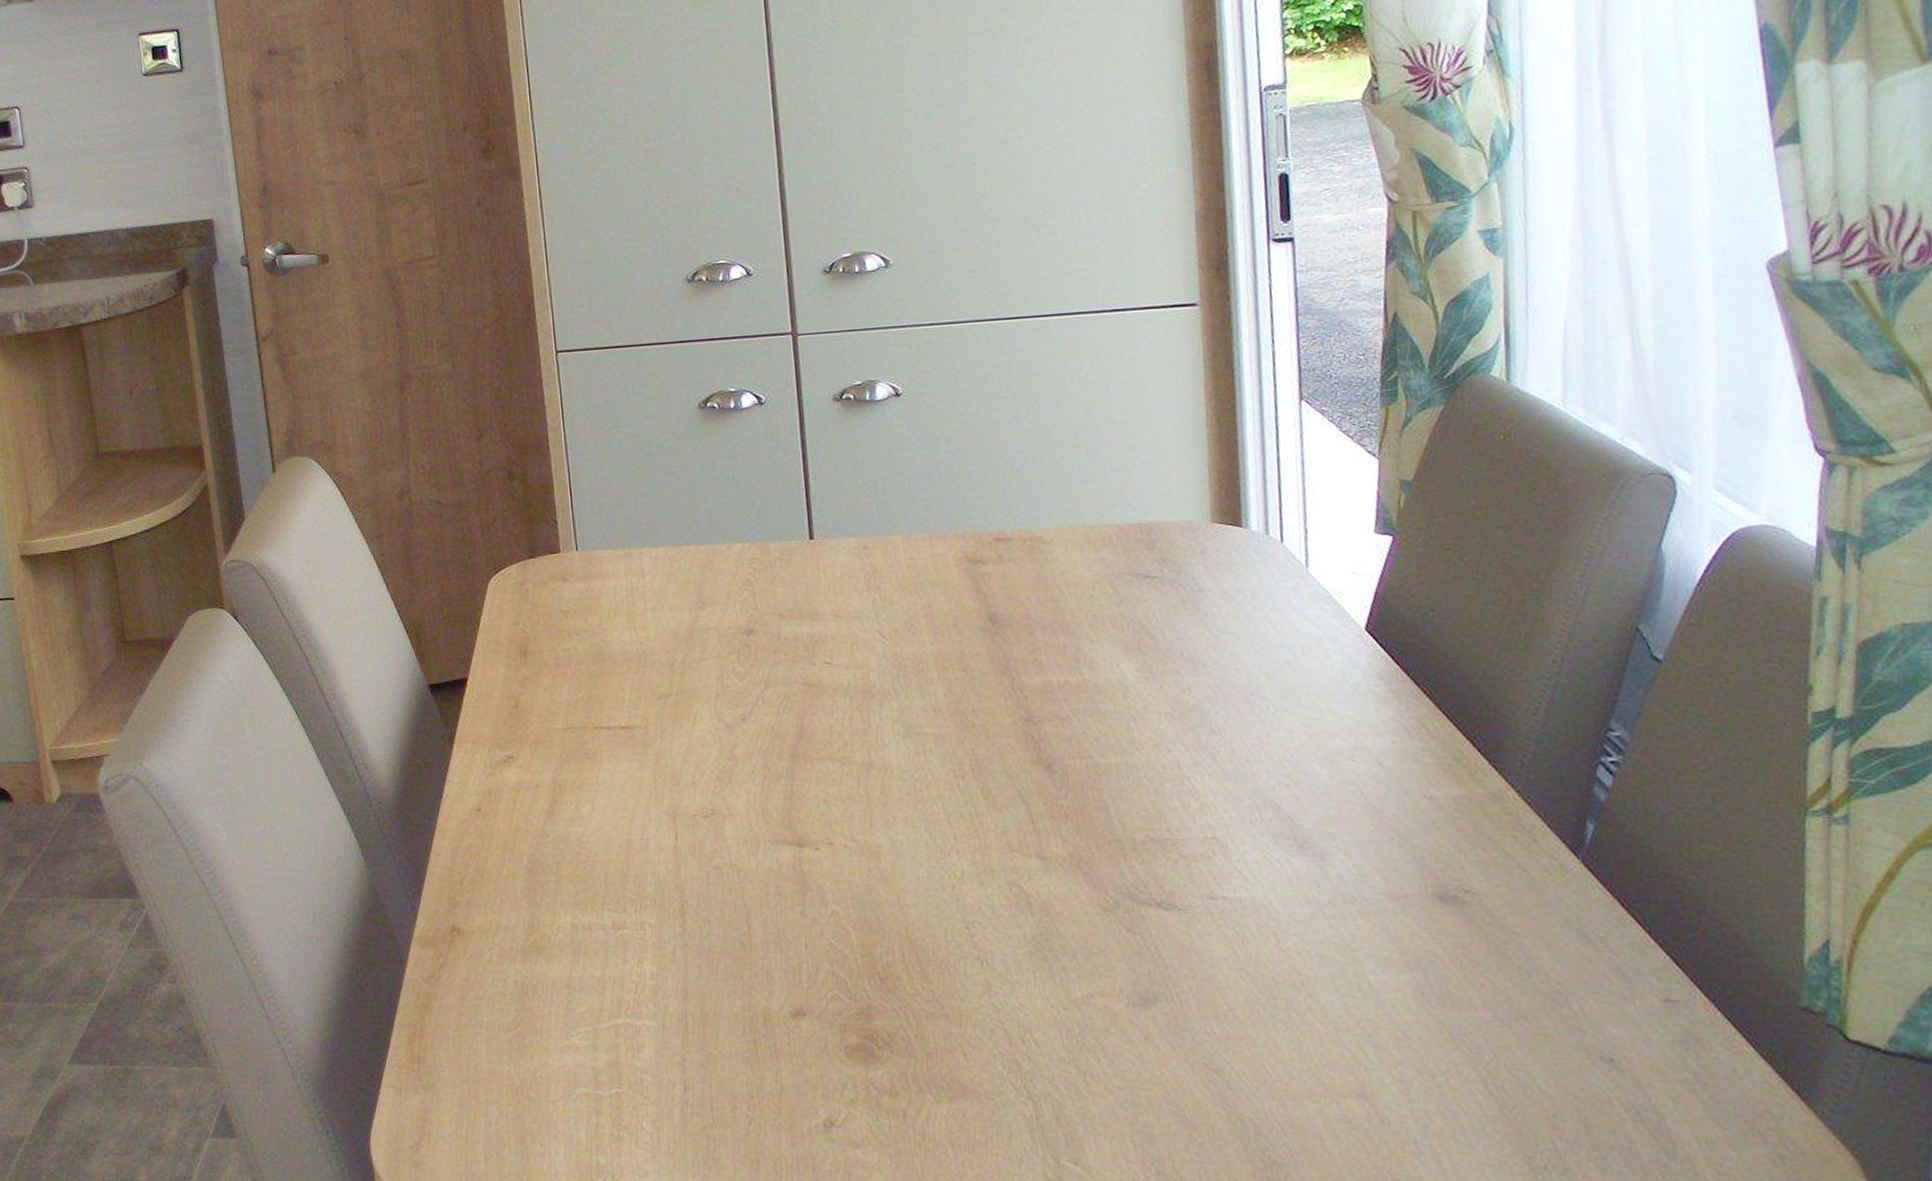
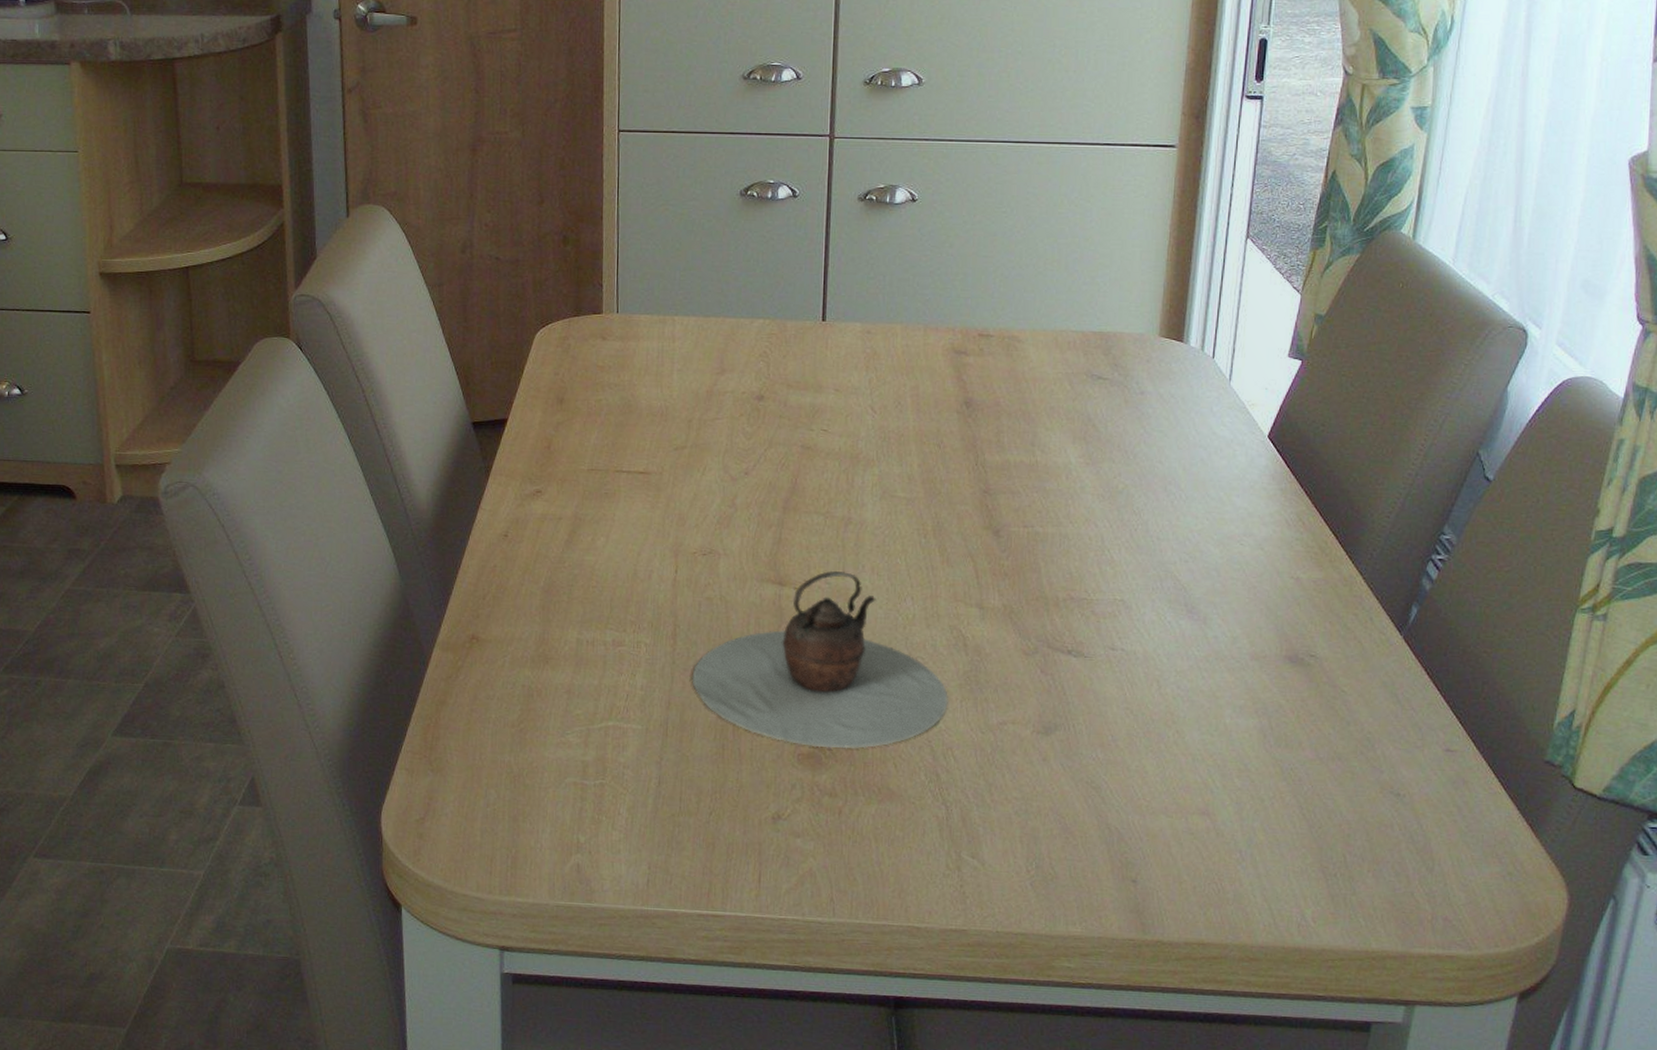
teapot: none [708,826,1019,1038] -> present [692,571,948,749]

